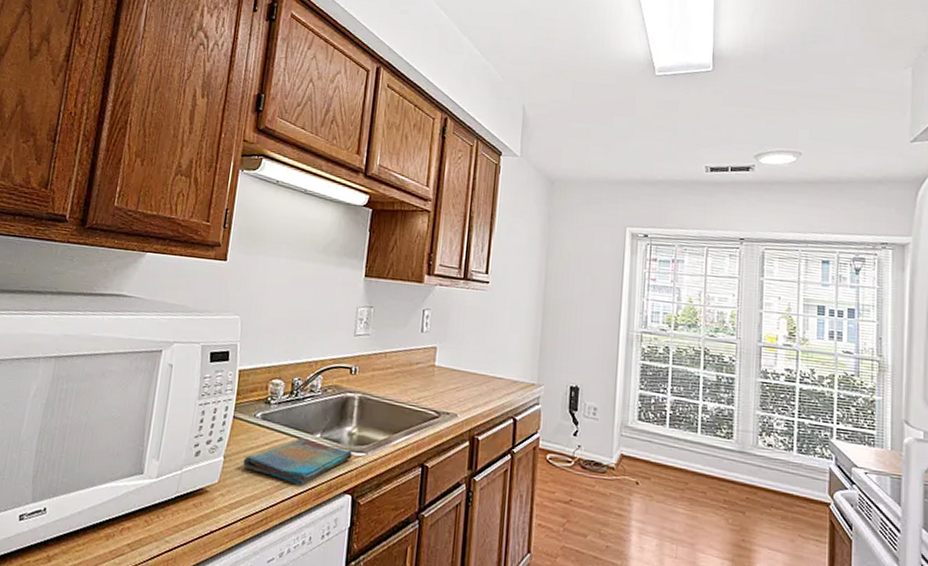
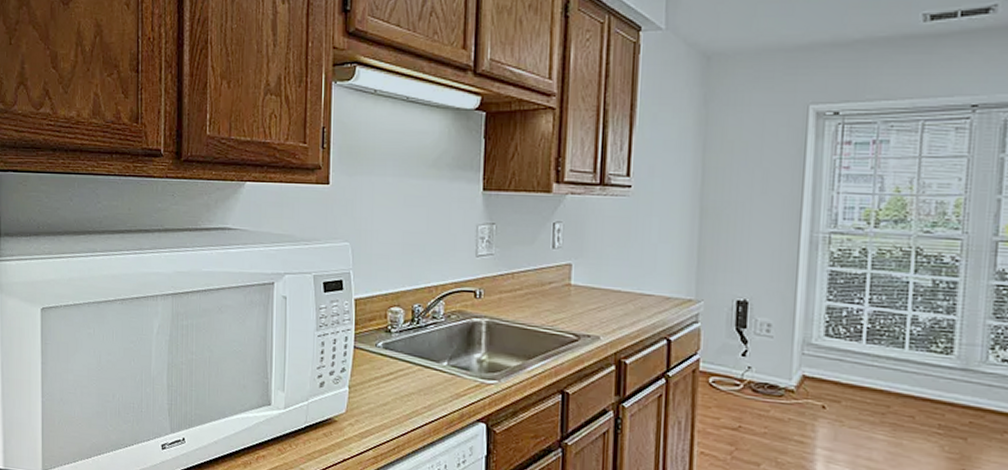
dish towel: present [242,438,352,486] -> none [368,367,483,414]

